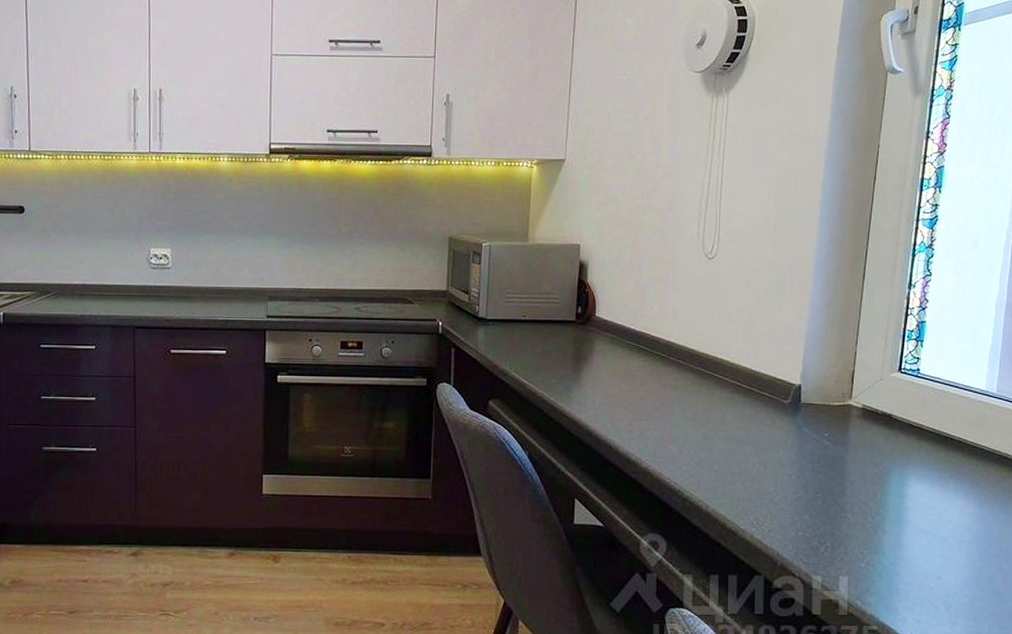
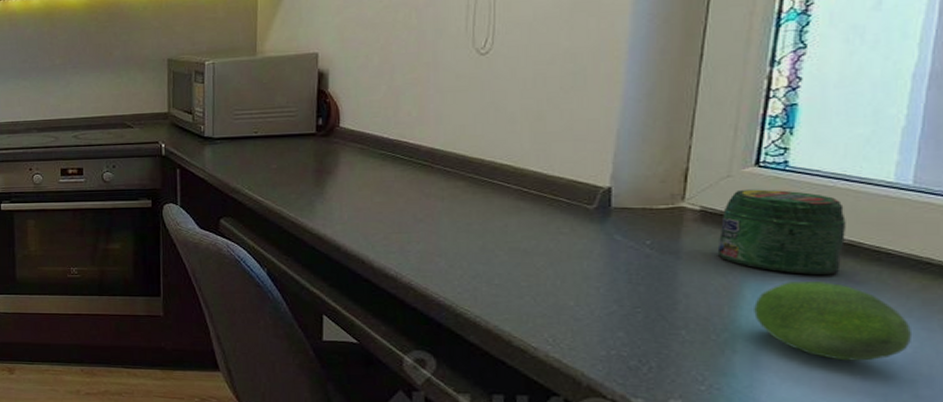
jar: none [873,391,956,466] -> present [717,189,846,275]
fruit: none [897,472,997,540] -> present [754,282,913,361]

